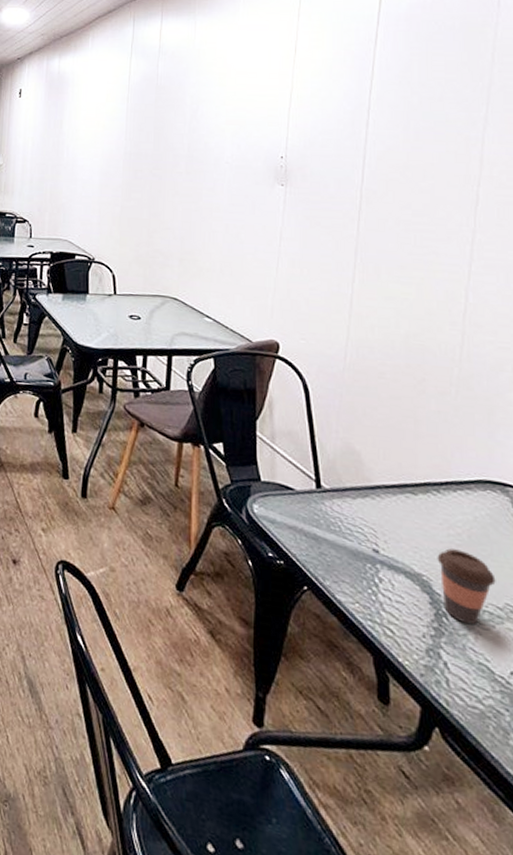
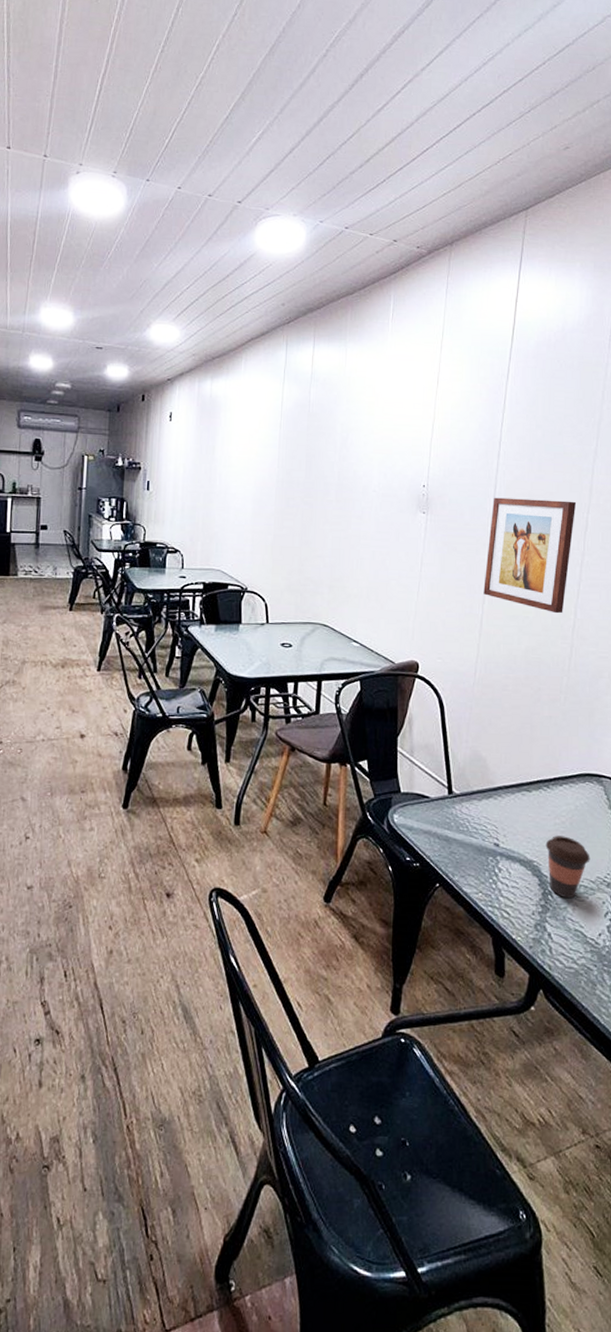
wall art: none [353,169,464,297] -> present [483,497,577,614]

